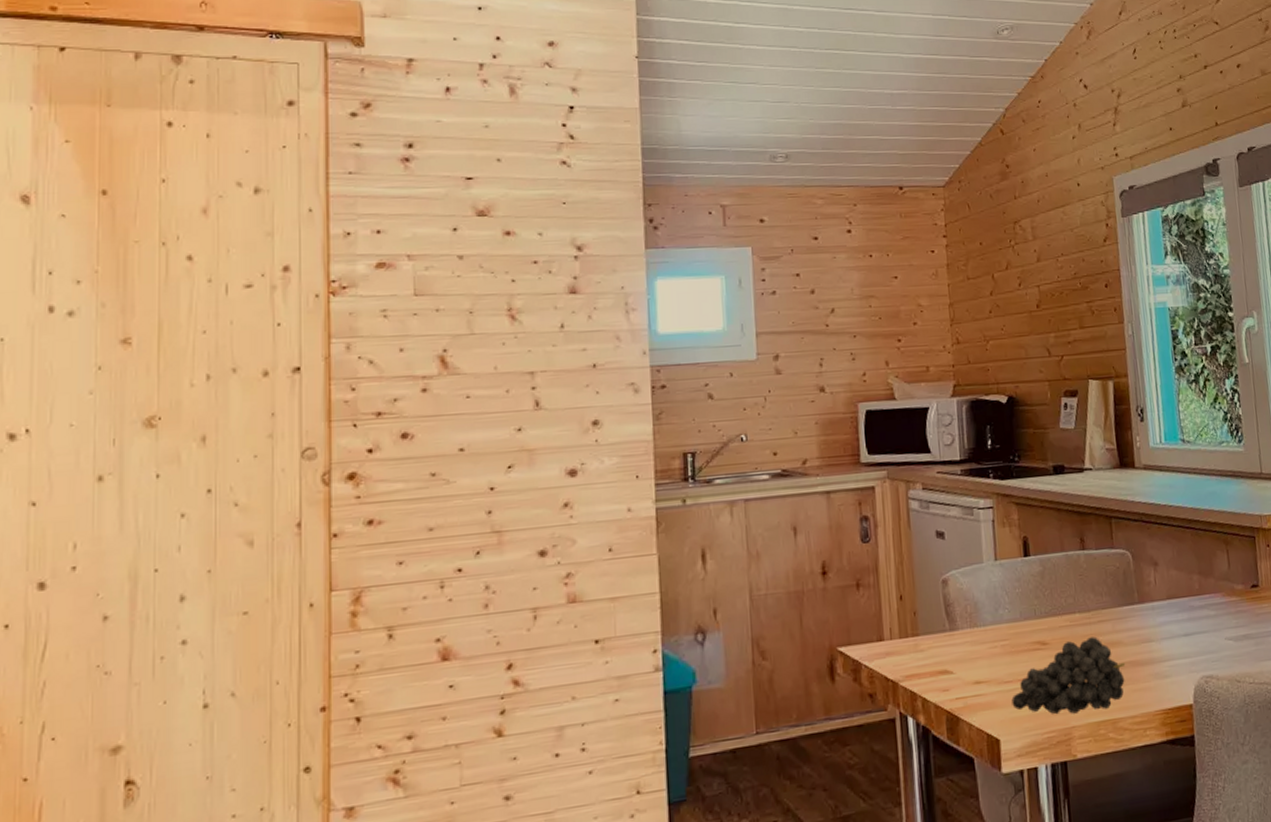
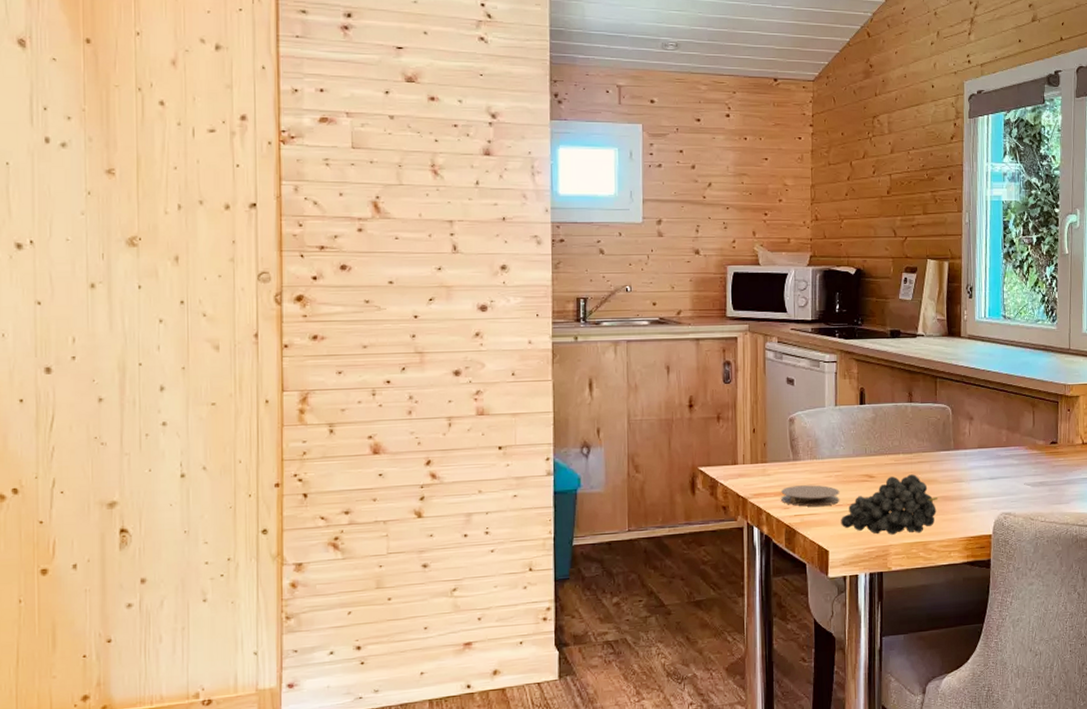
coaster: none [938,658,1009,687] -> present [781,485,840,507]

